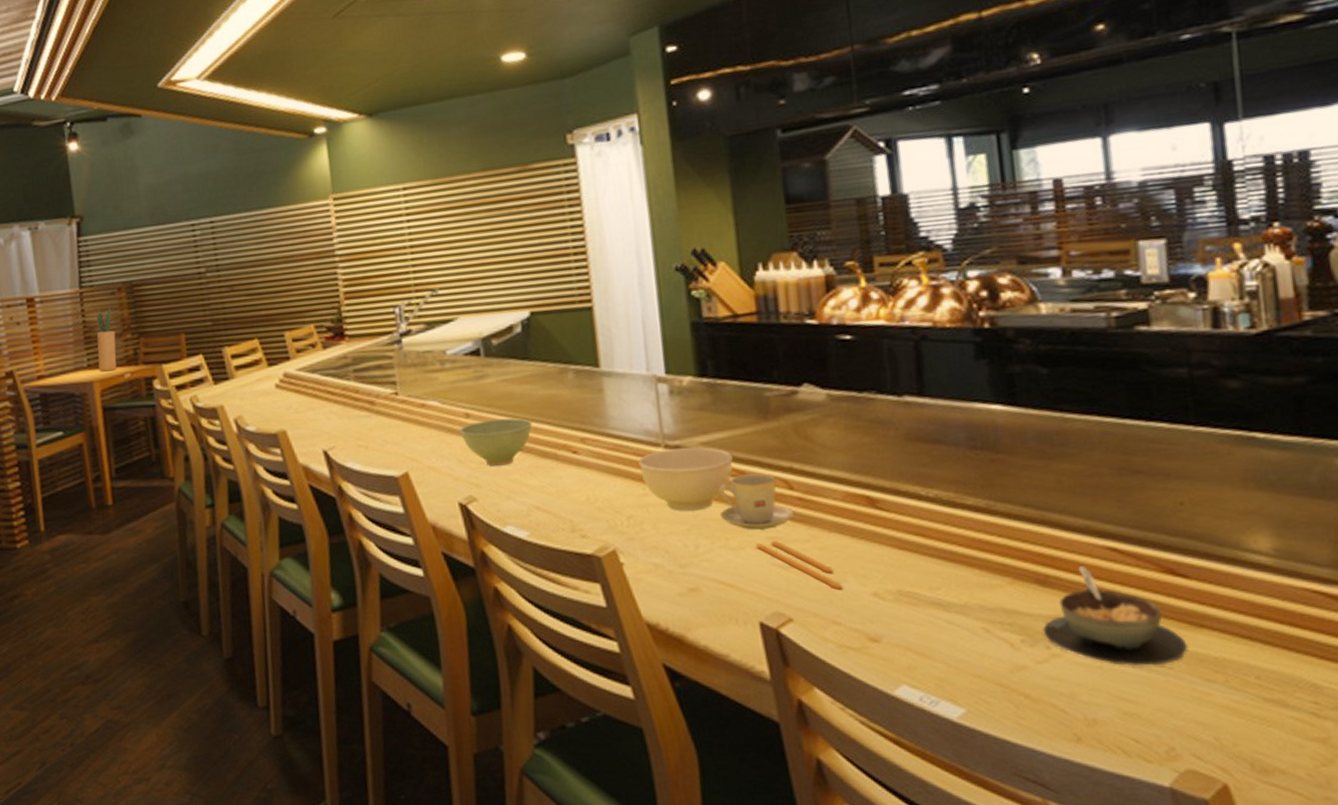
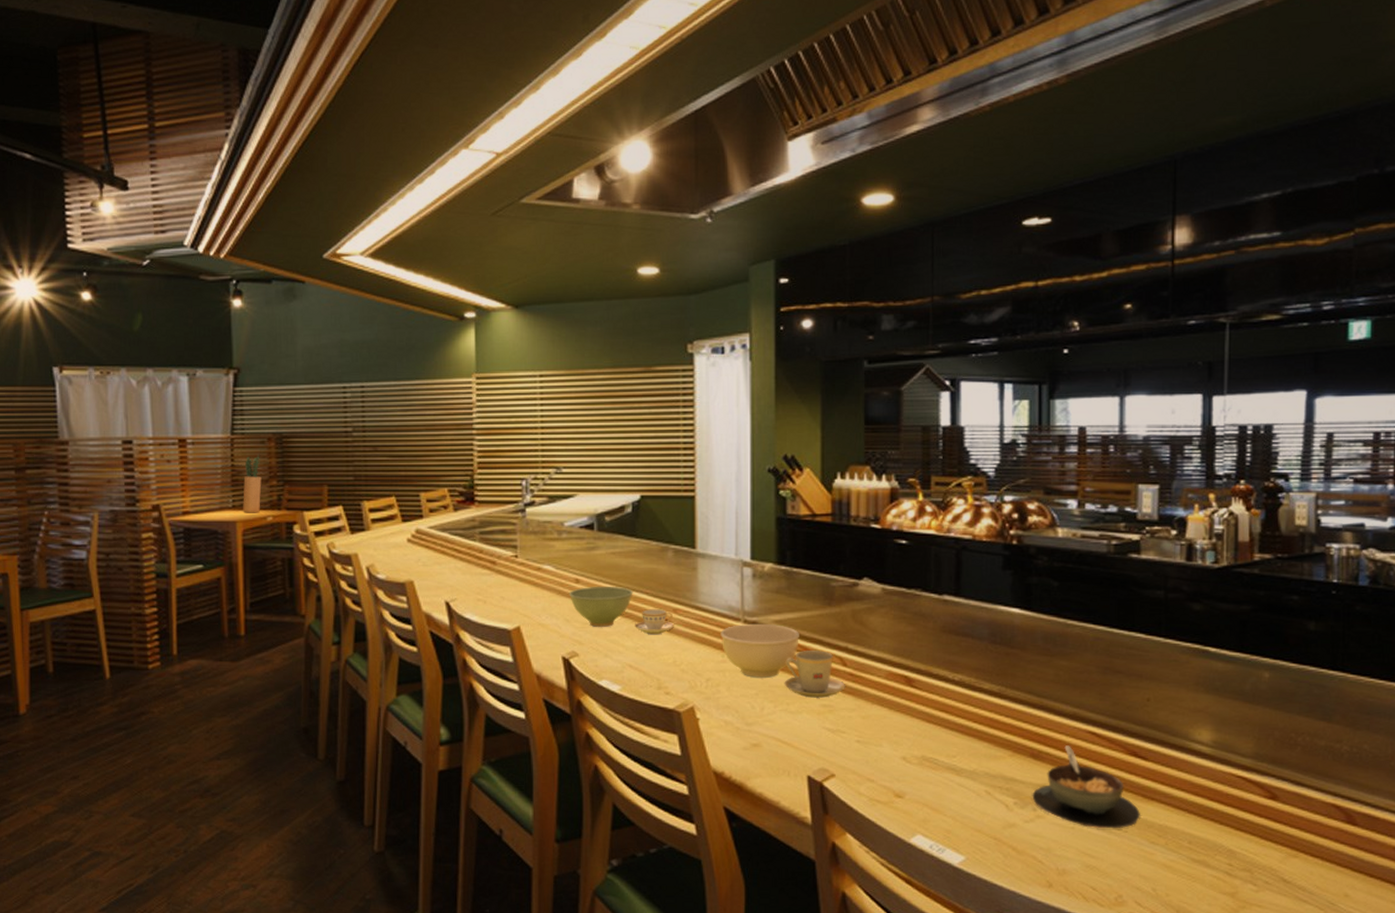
teacup: none [538,440,584,471] -> present [635,609,675,635]
chopsticks: present [756,540,842,590] -> none [812,707,878,752]

